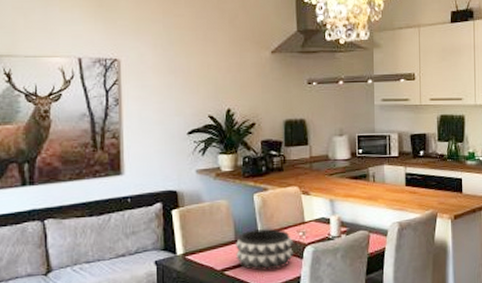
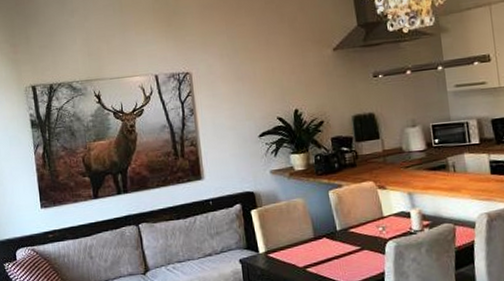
decorative bowl: present [236,229,294,271] -> none [315,225,376,267]

